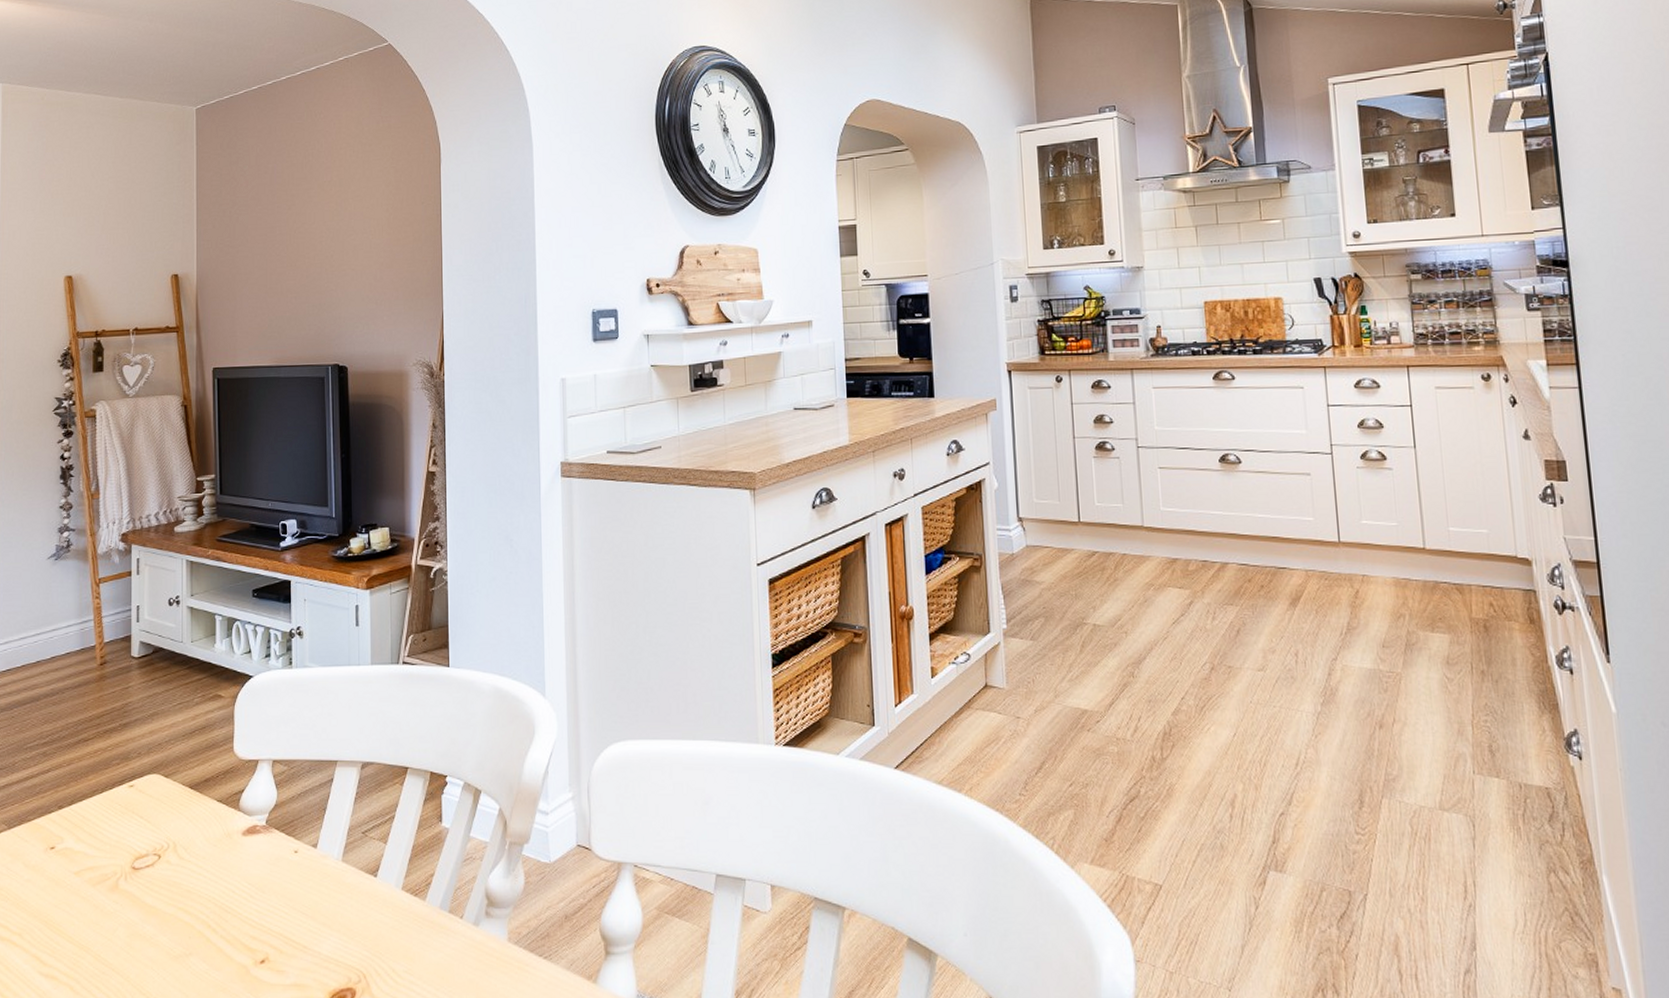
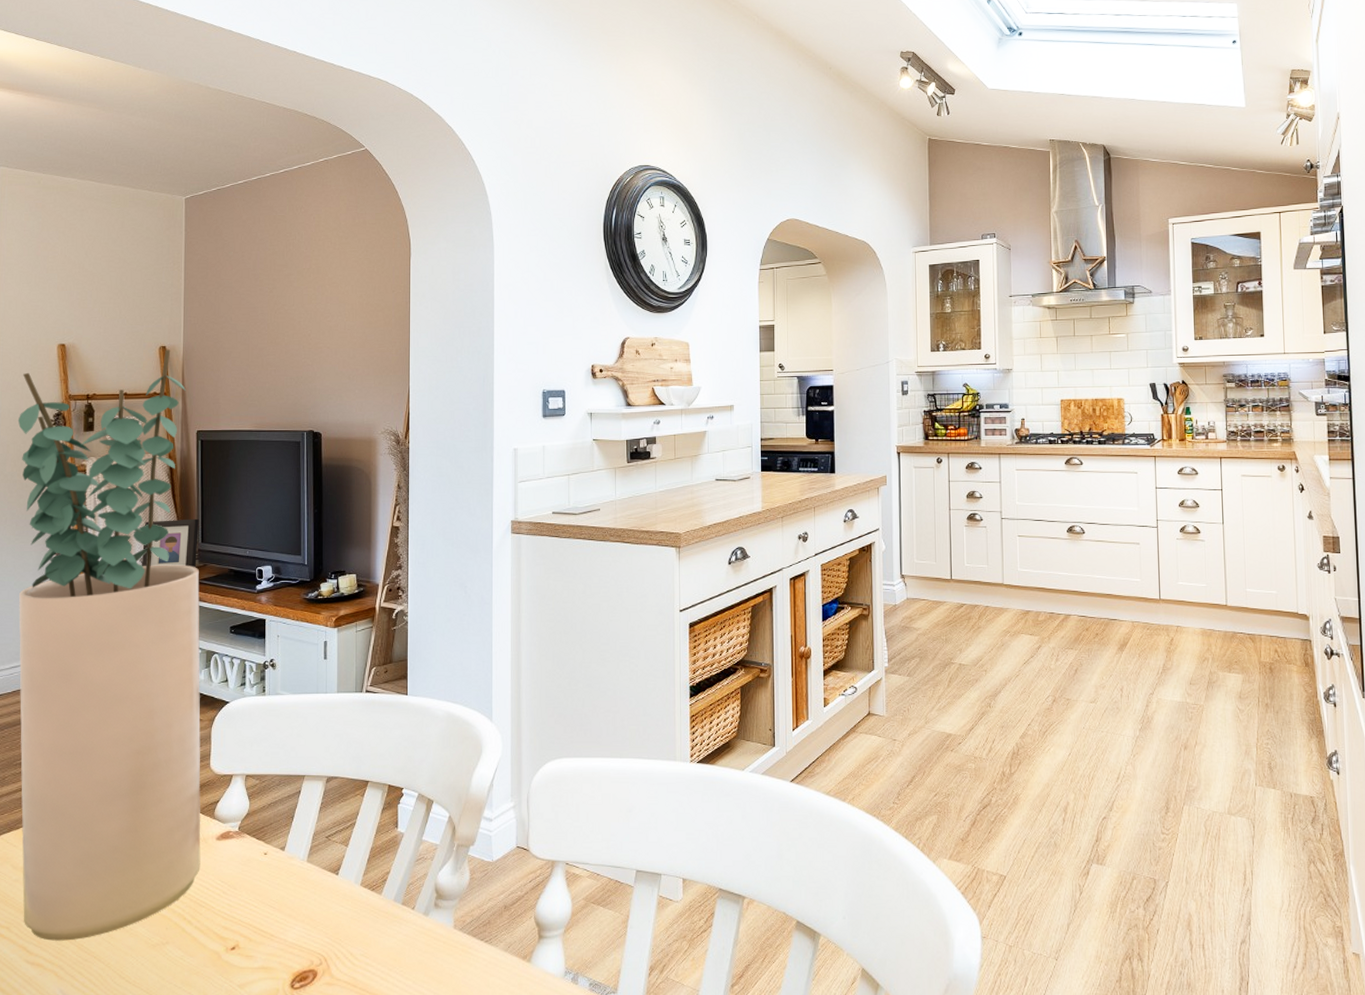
vase: none [23,278,225,950] -> present [17,349,201,941]
picture frame: none [157,467,216,524] -> present [142,518,199,568]

